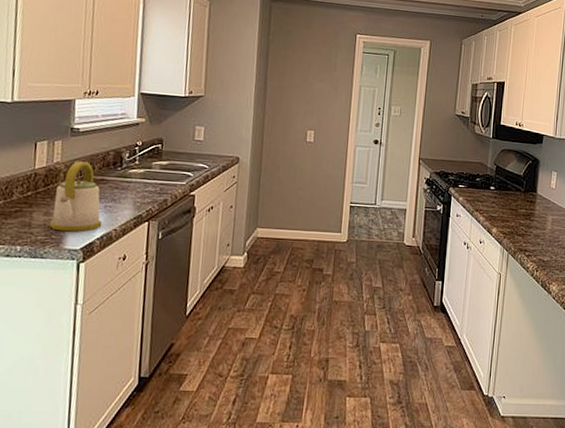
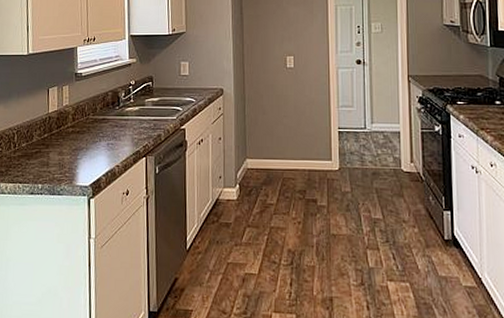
kettle: present [49,161,103,232] -> none [63,103,107,169]

